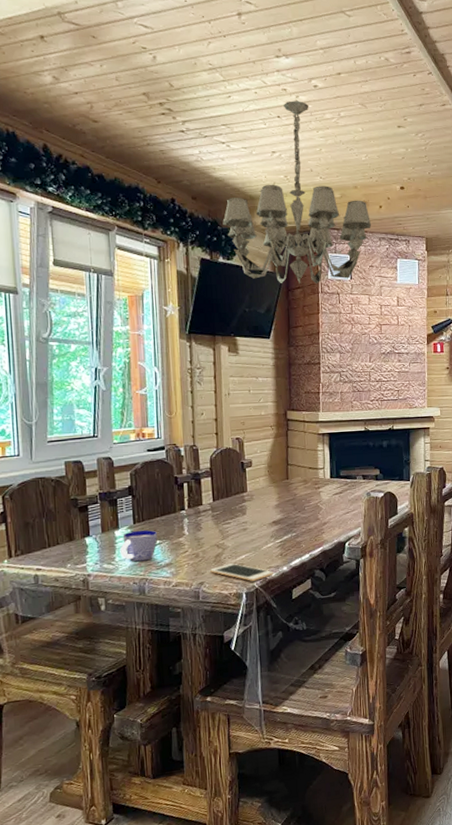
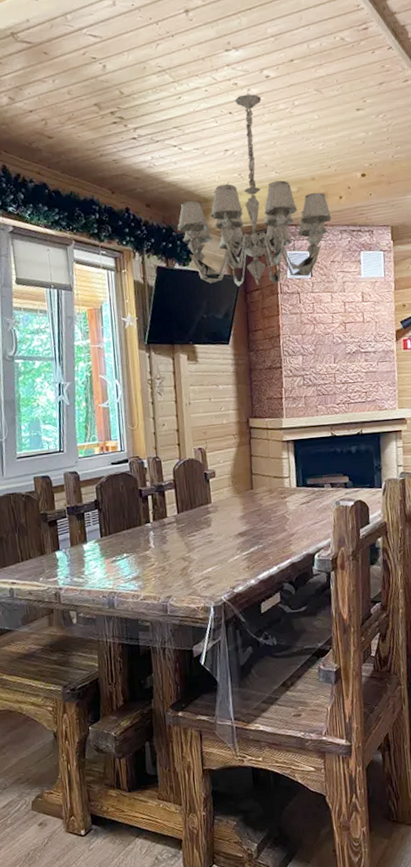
cup: present [119,530,157,562] -> none [88,543,124,576]
cell phone: present [210,563,273,581] -> none [177,576,241,595]

